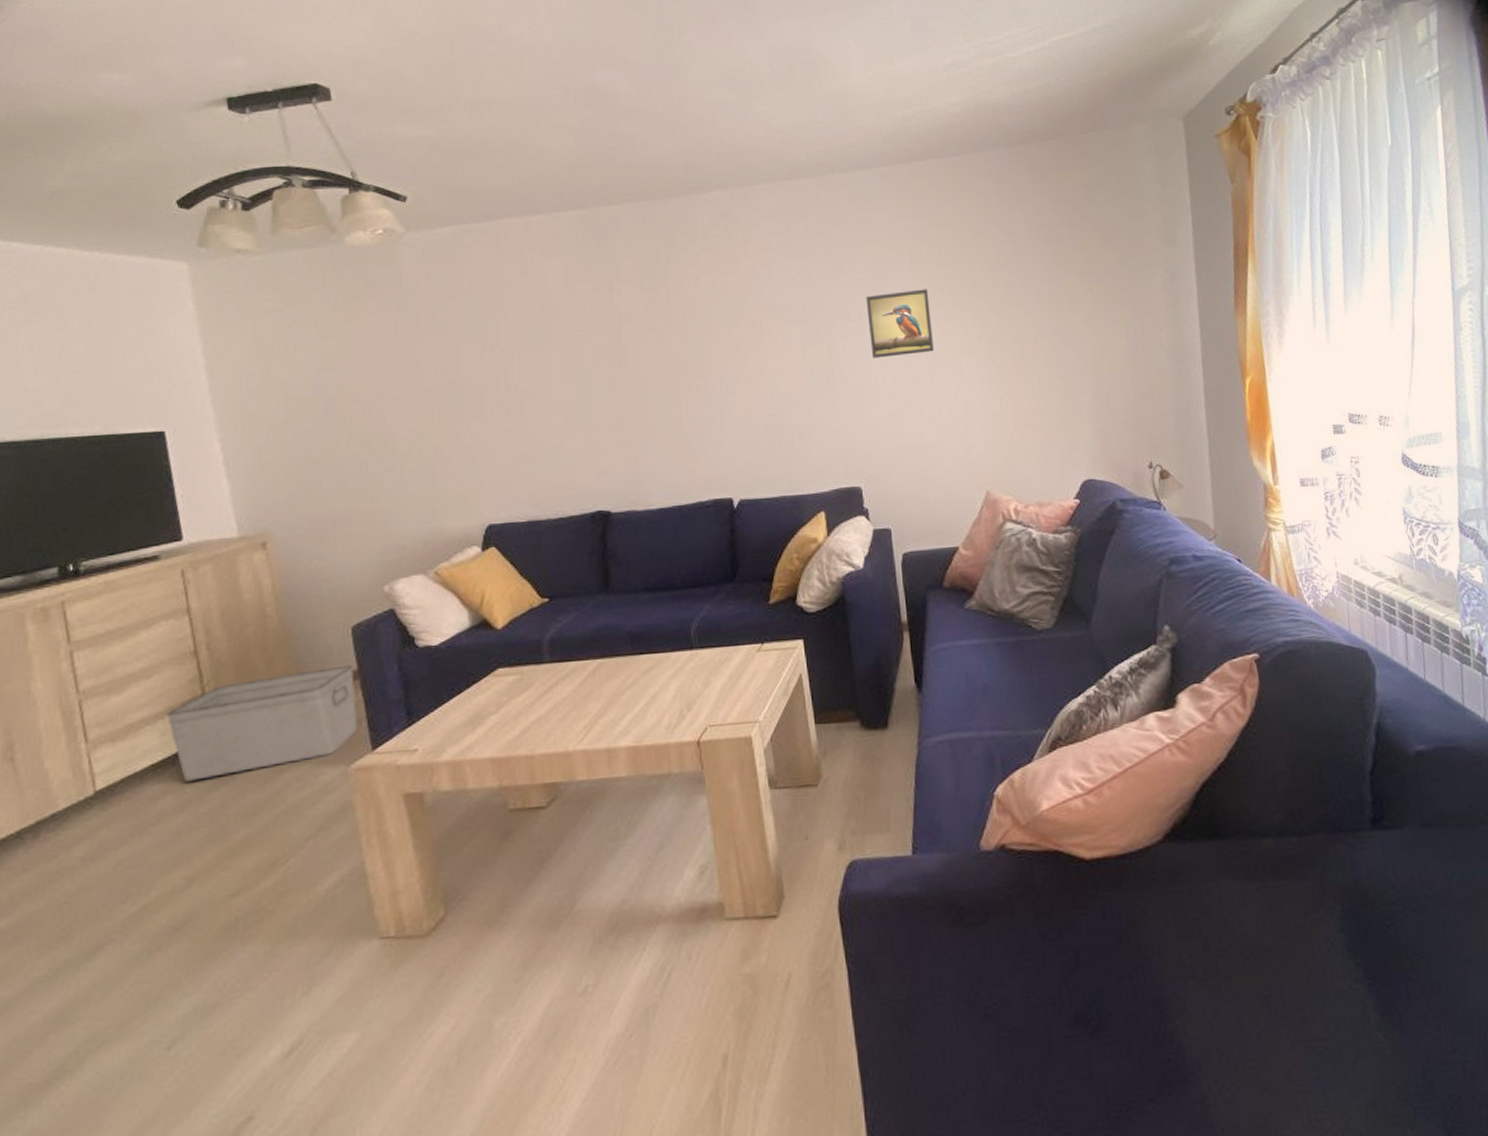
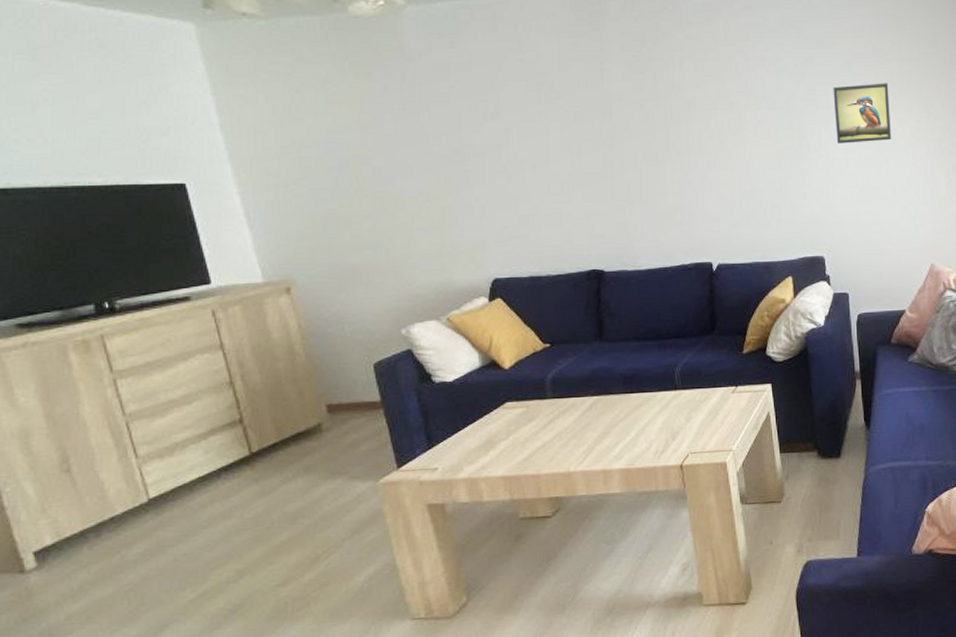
storage bin: present [166,664,358,782] -> none [209,396,384,492]

